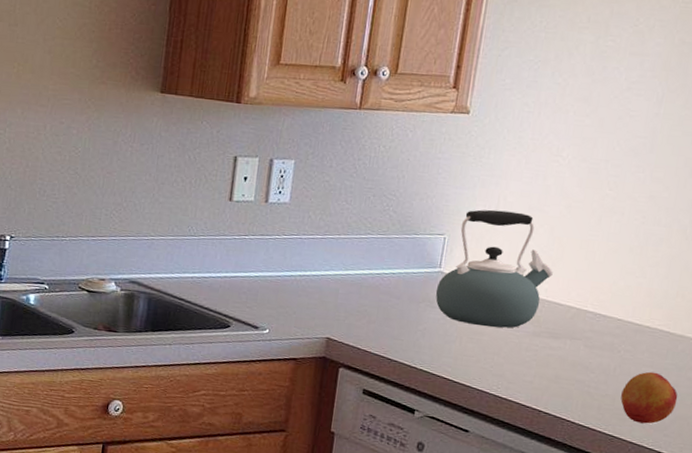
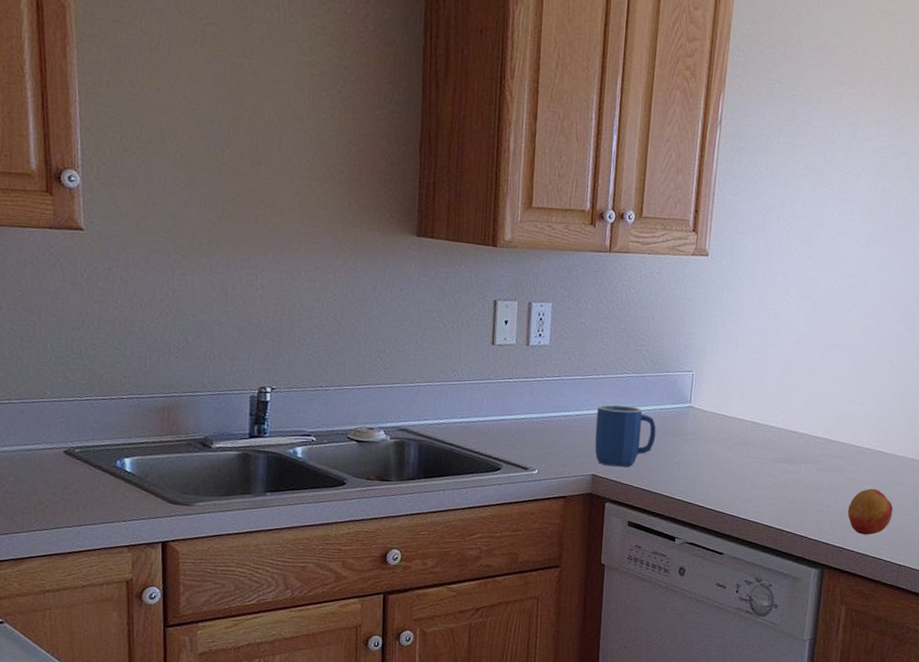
mug: none [331,266,400,332] -> present [595,404,656,467]
kettle: present [435,209,553,328] -> none [687,346,787,457]

